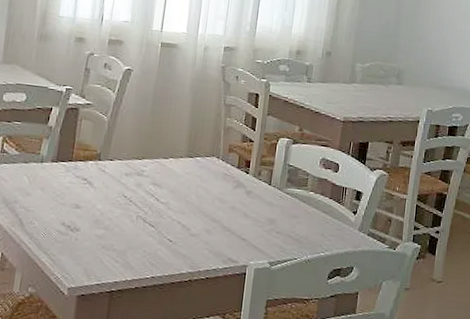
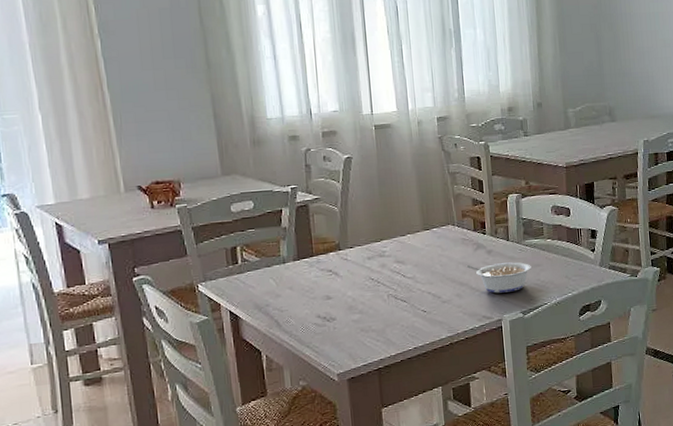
legume: none [222,202,288,239] -> present [466,262,532,293]

